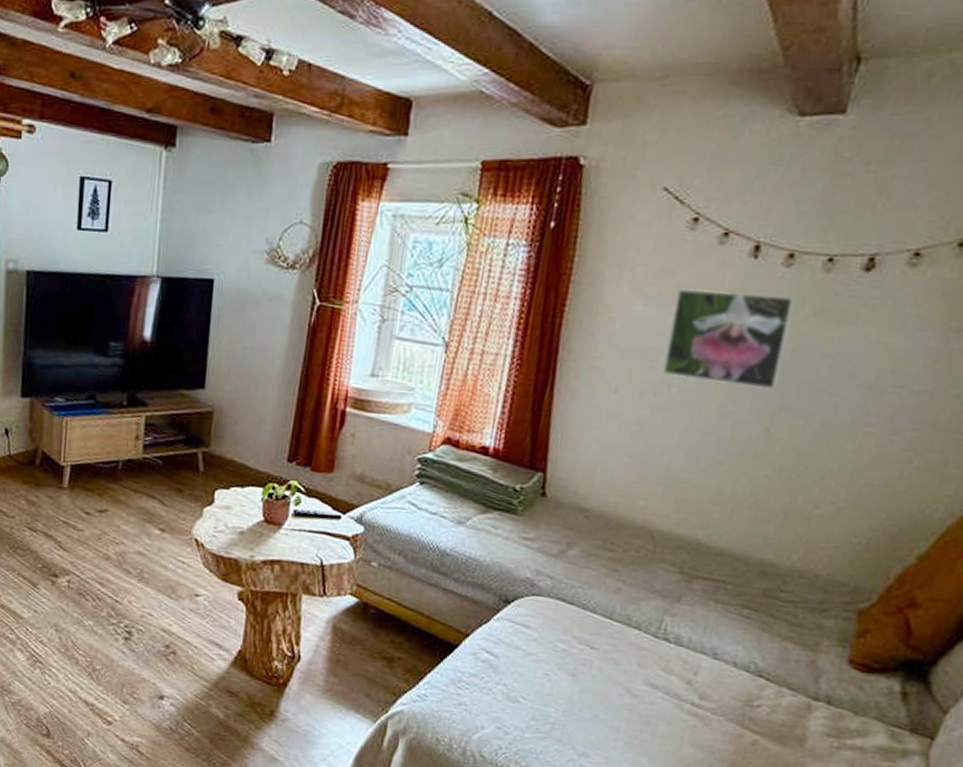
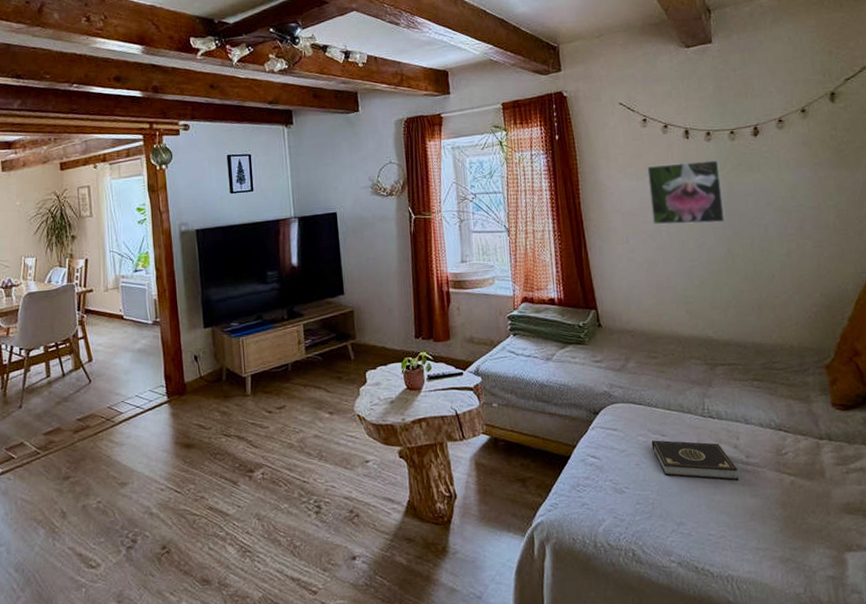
book: none [569,650,683,723] -> present [651,440,739,481]

